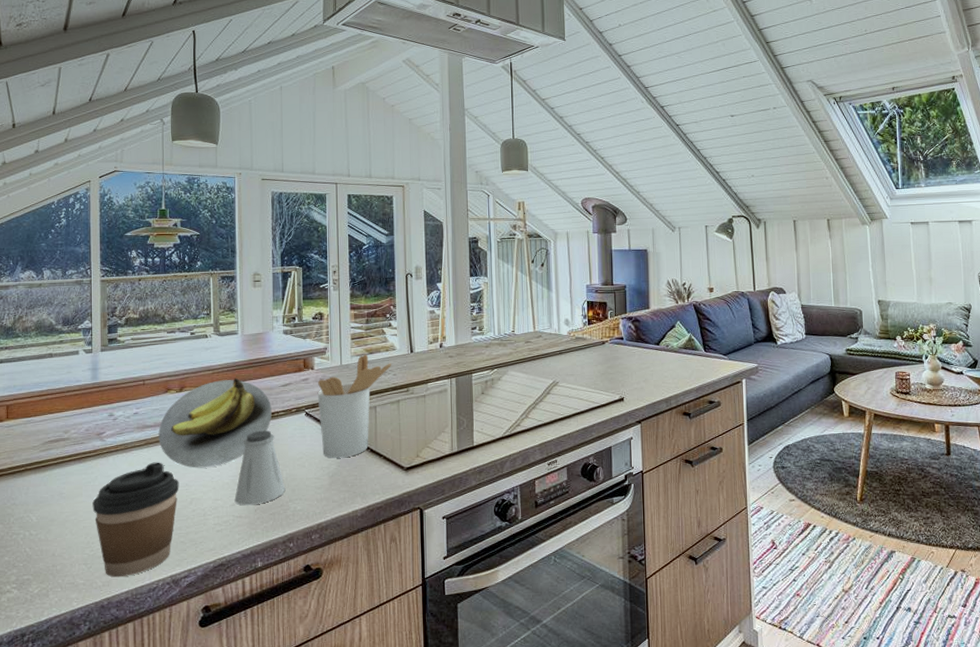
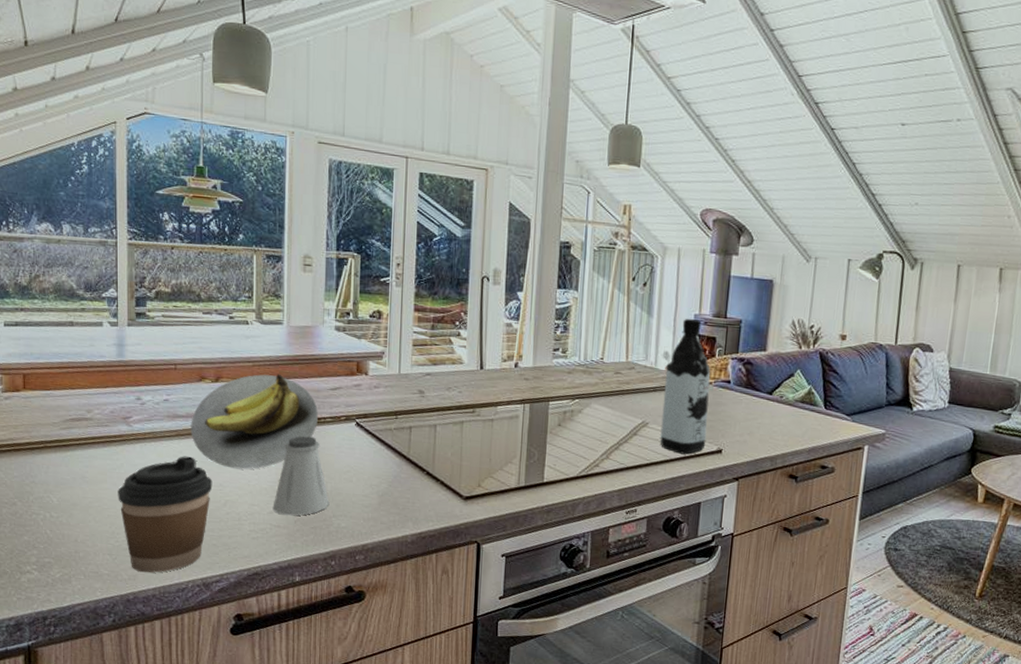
utensil holder: present [317,354,392,458] -> none [370,364,458,478]
water bottle: none [568,288,609,406] -> present [660,318,711,455]

